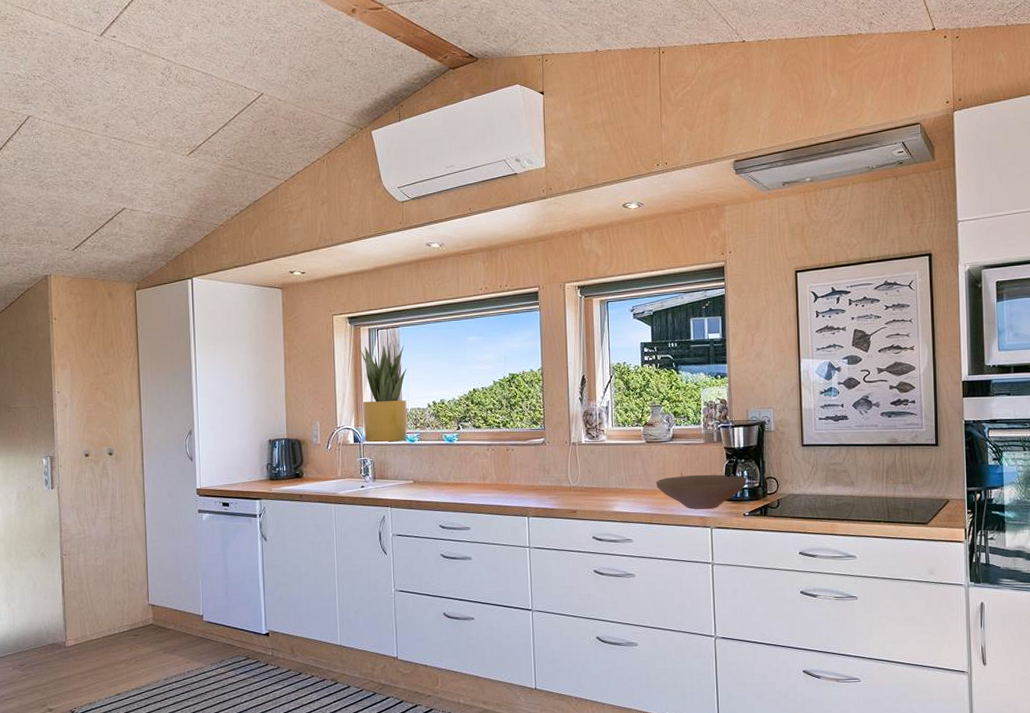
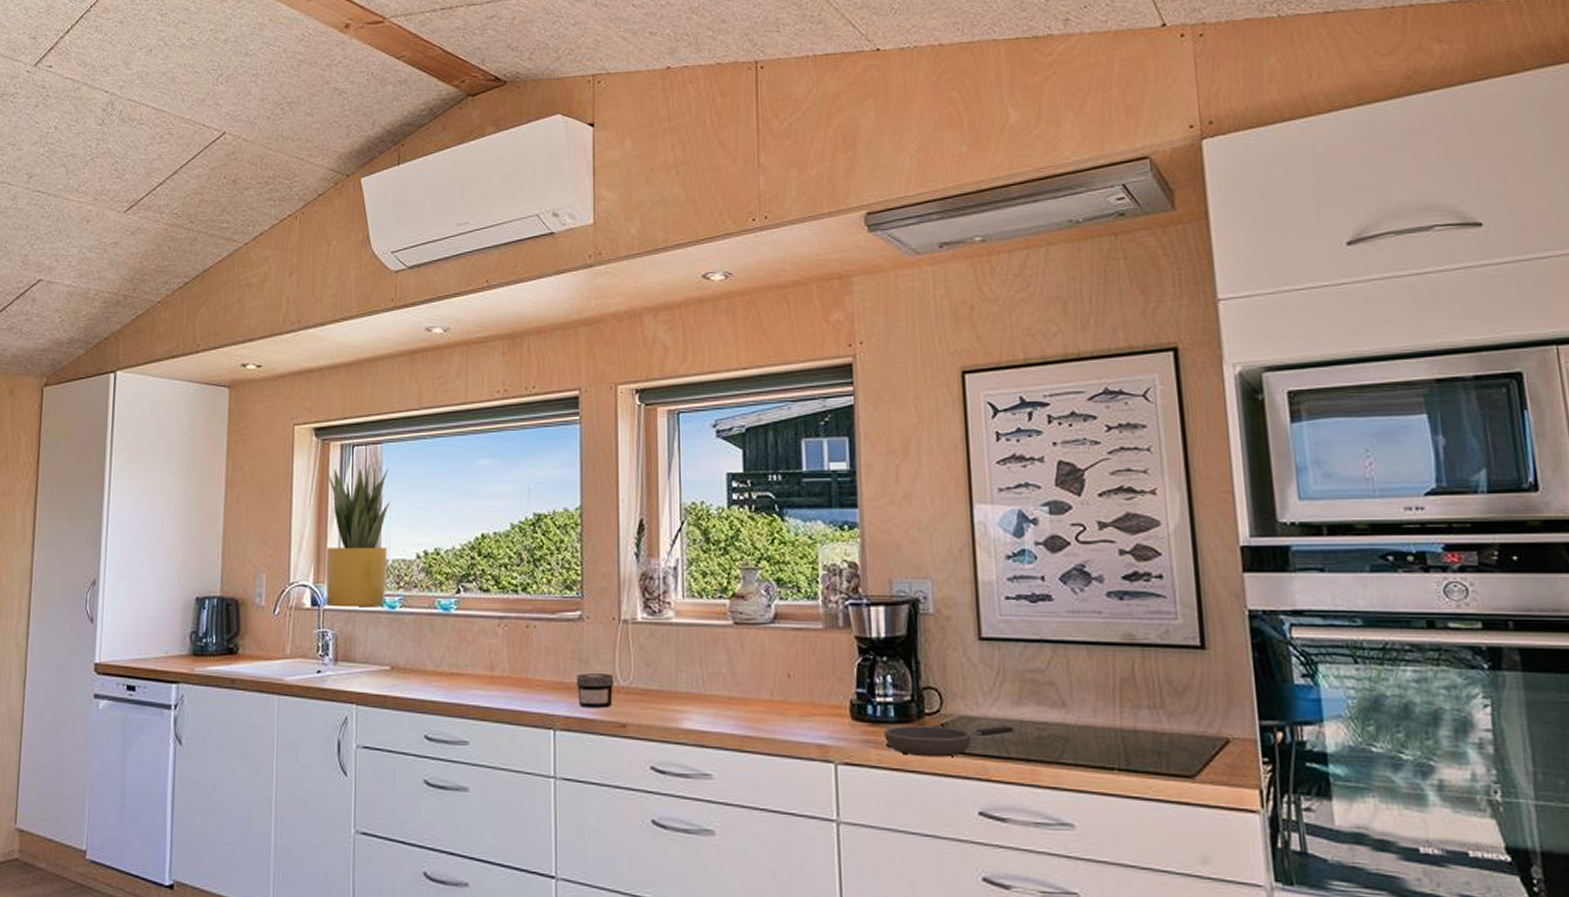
jar: none [541,479,568,502] -> present [576,673,614,709]
wooden bowl: present [656,474,747,510] -> none [749,677,891,734]
frying pan: none [742,499,822,521] -> present [884,725,1014,758]

